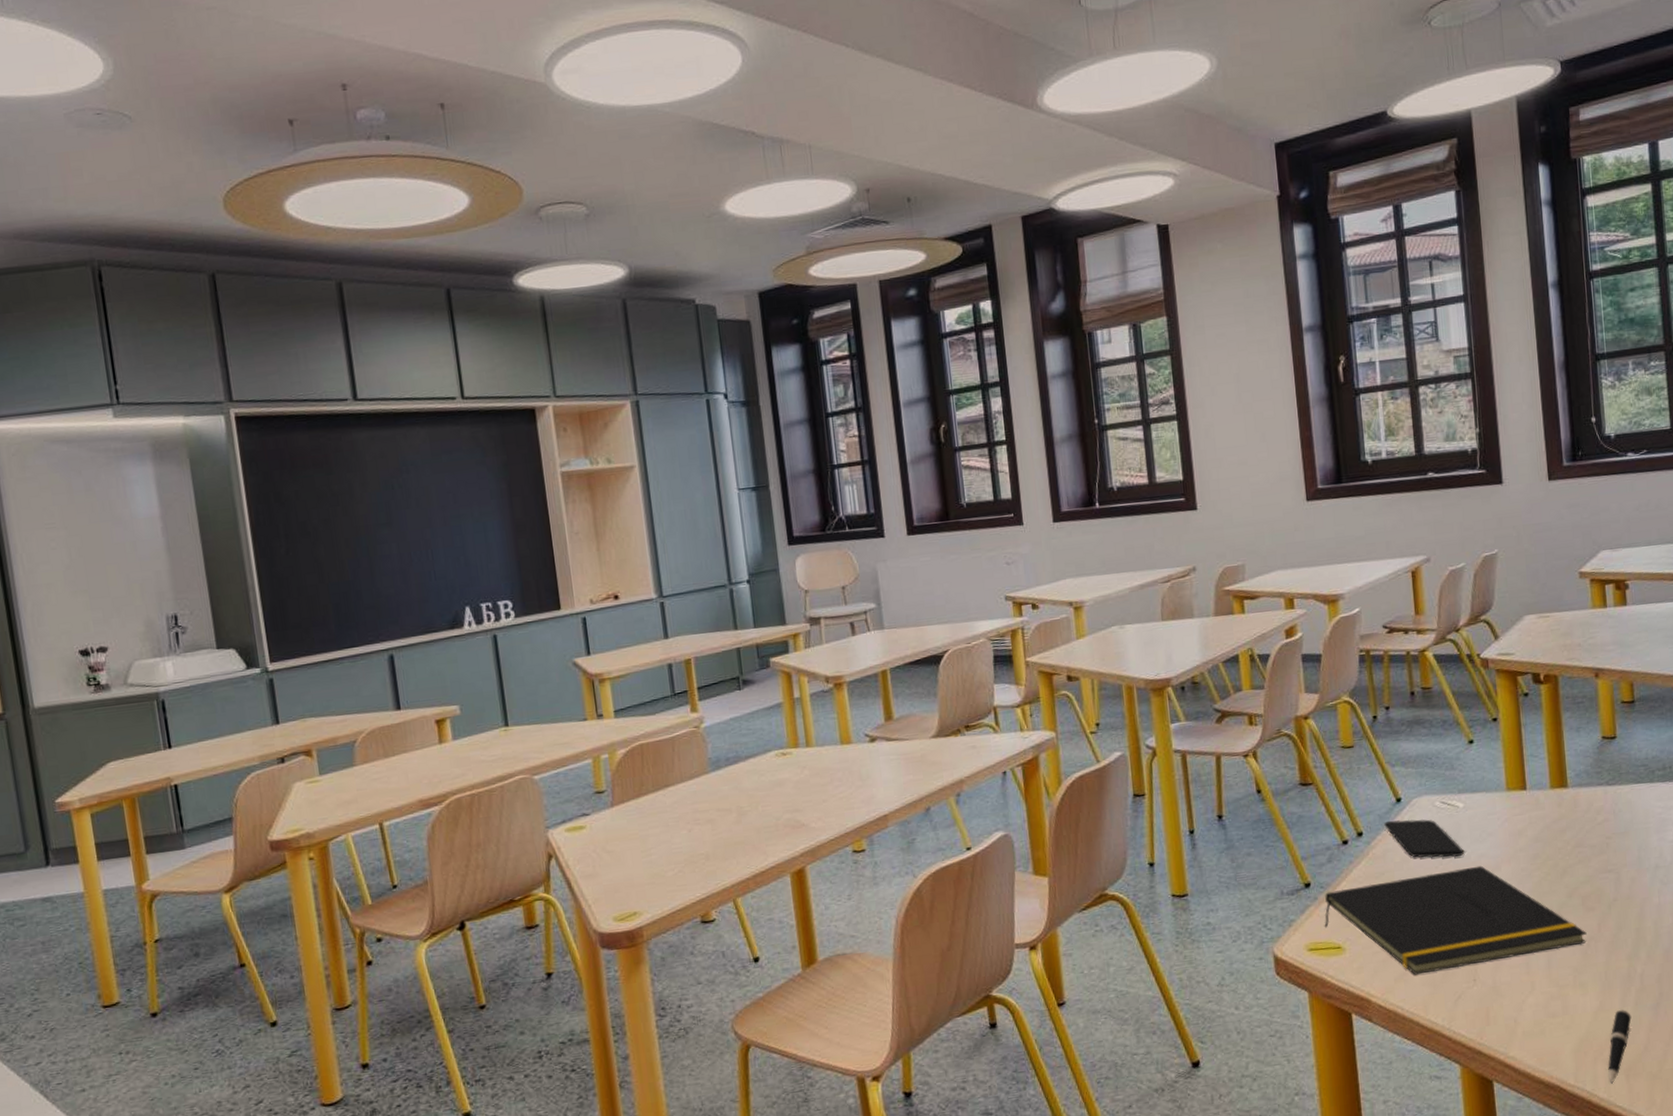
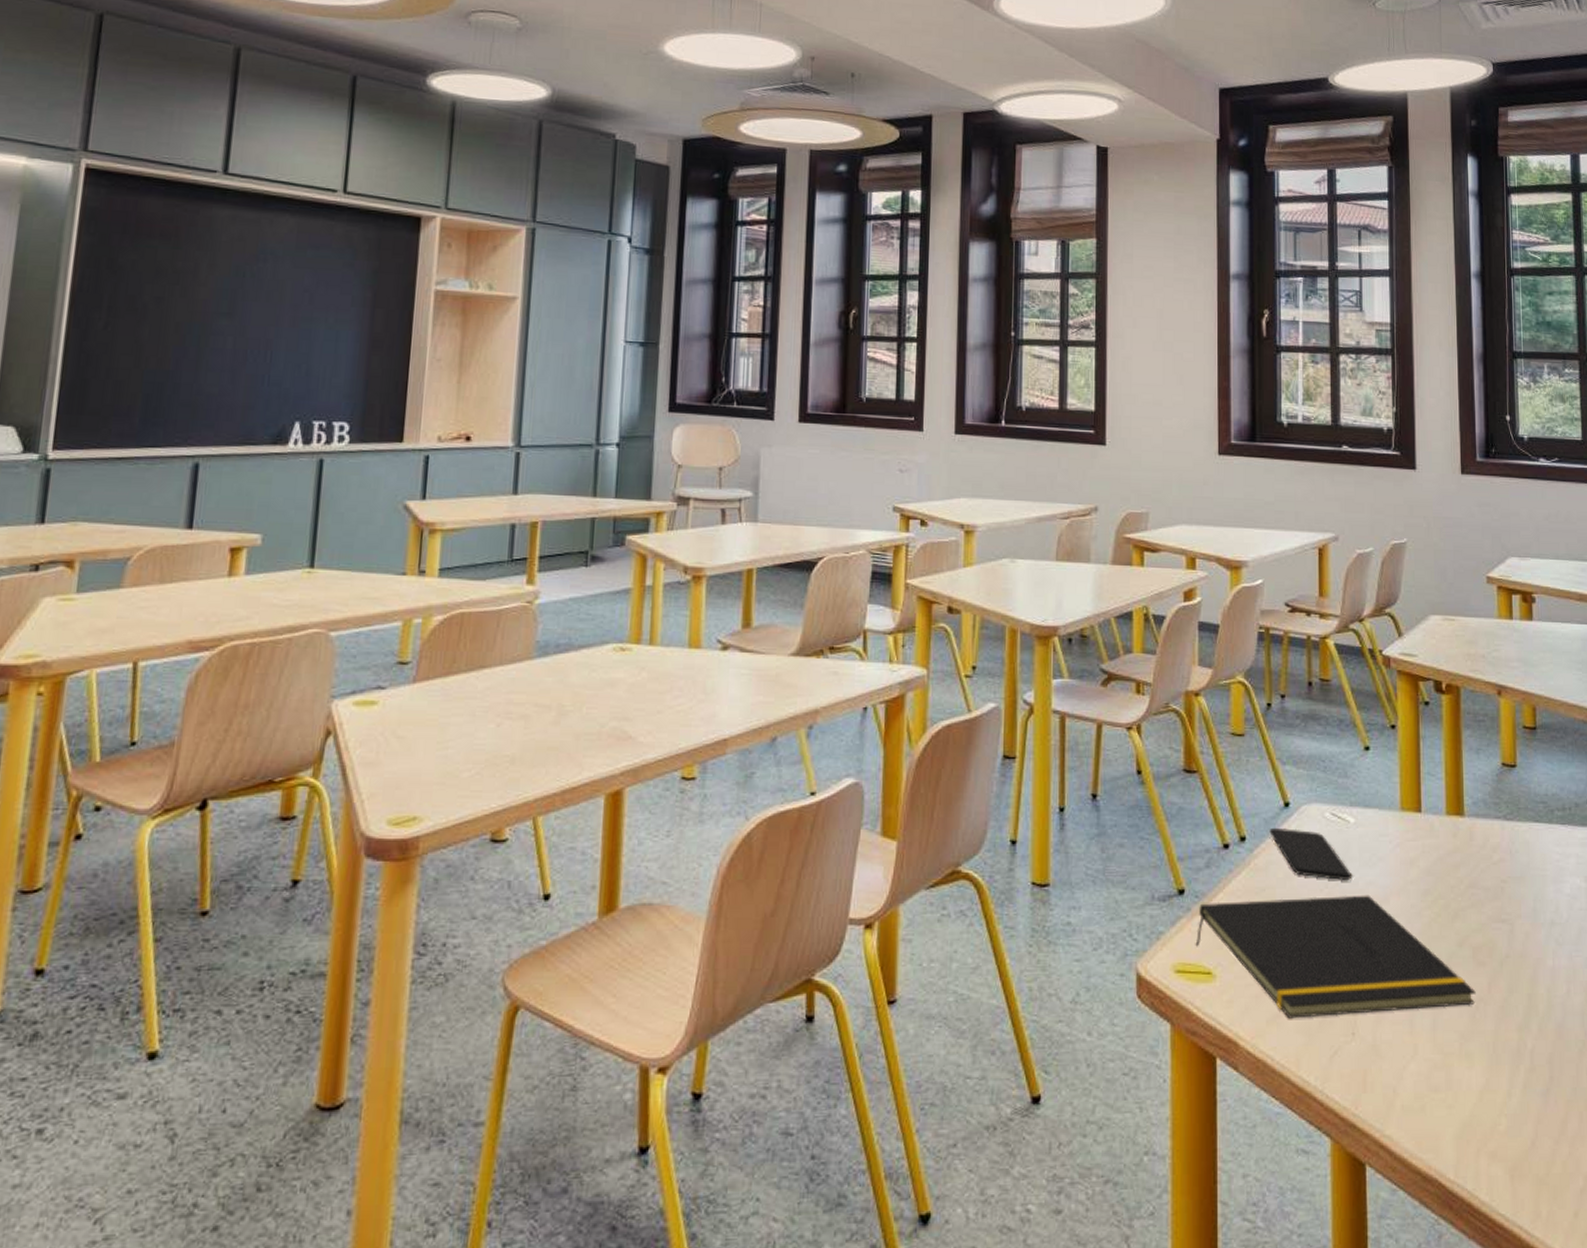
pen: present [1608,1009,1632,1084] -> none [1491,1091,1519,1185]

